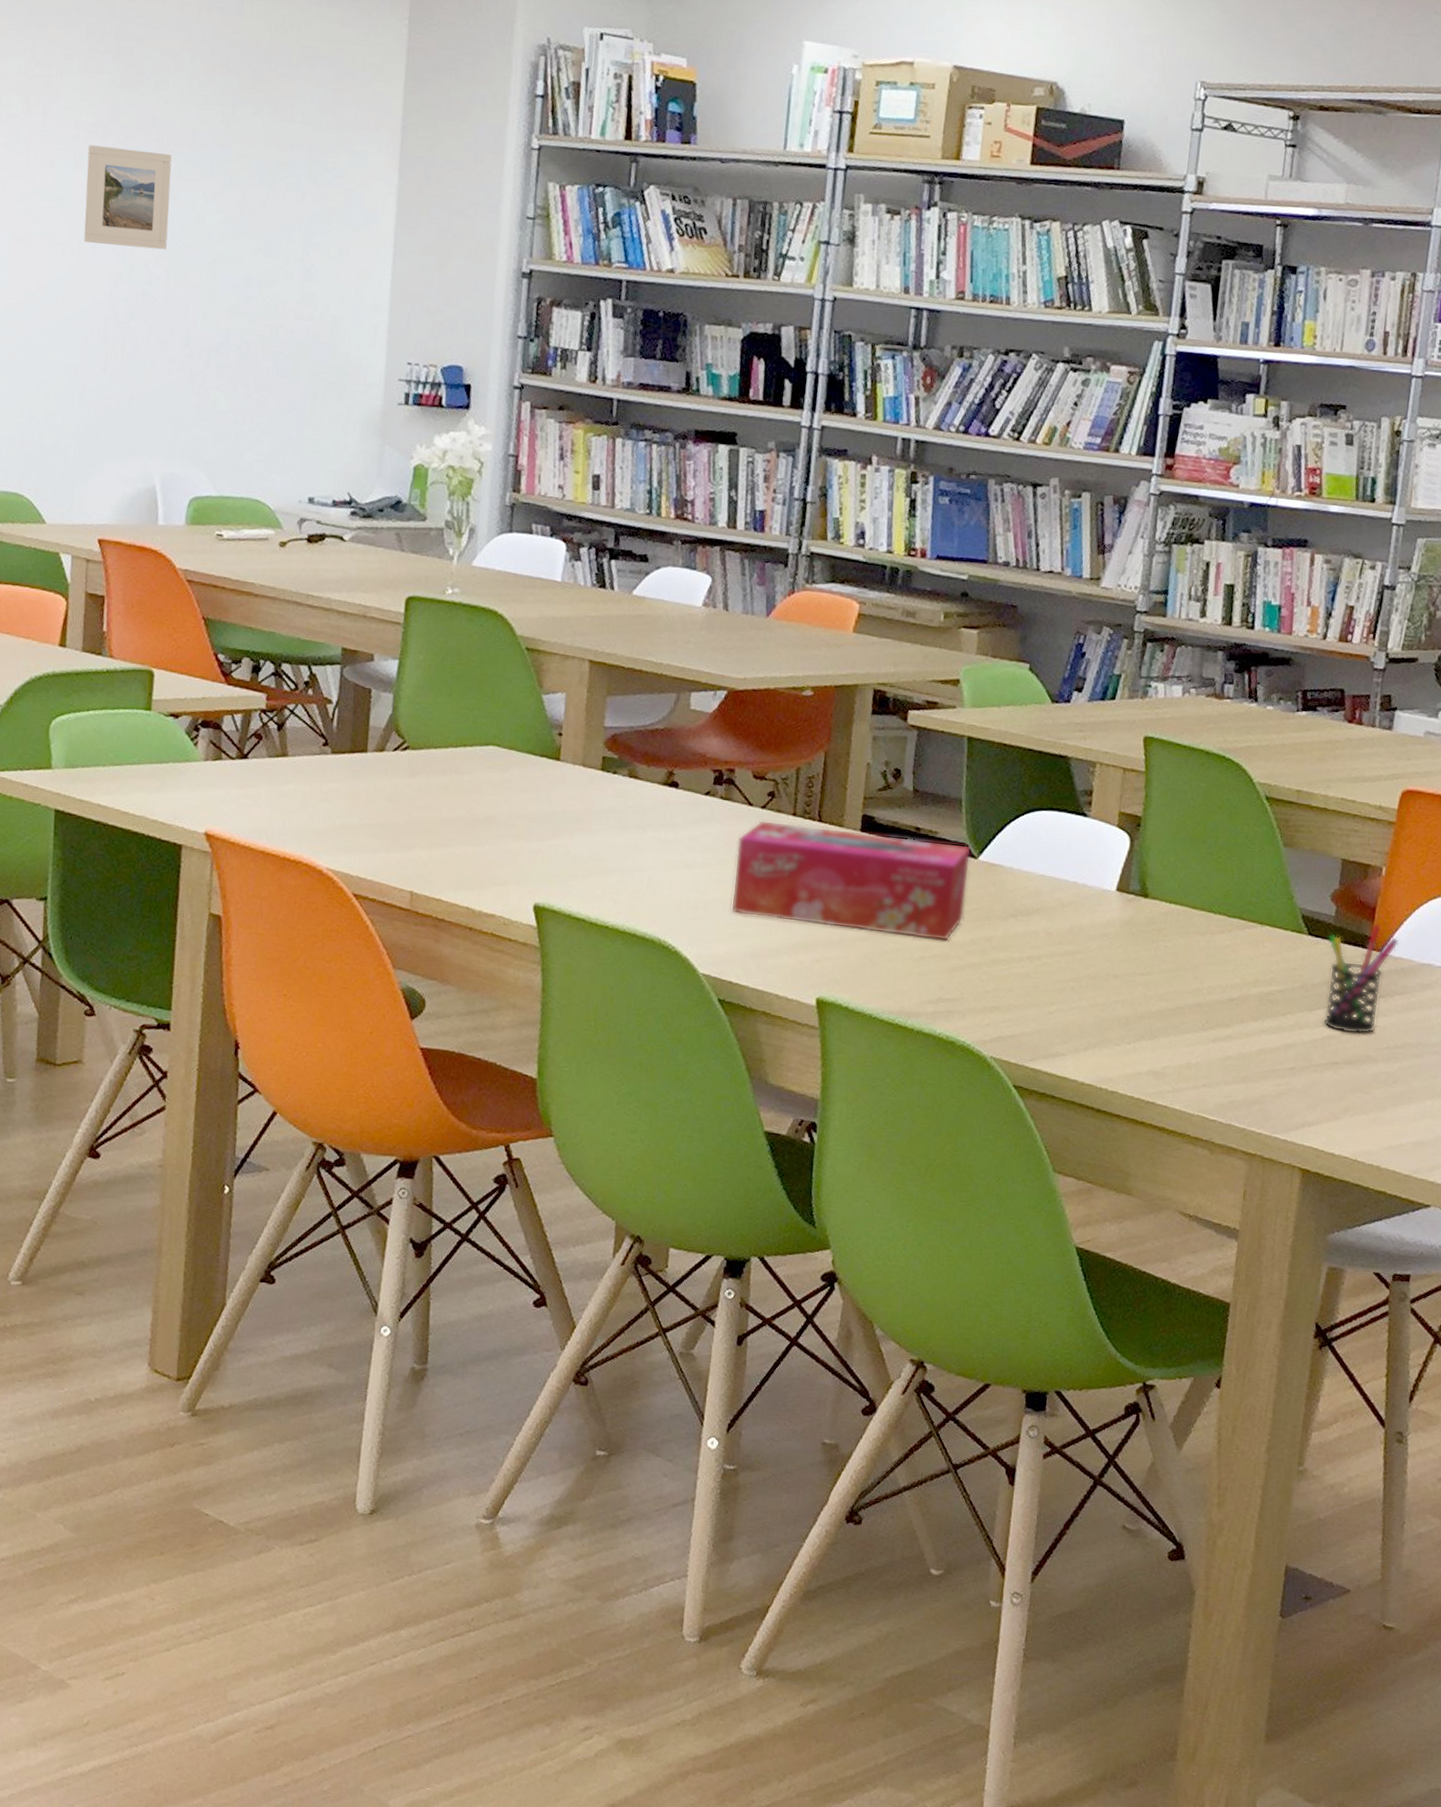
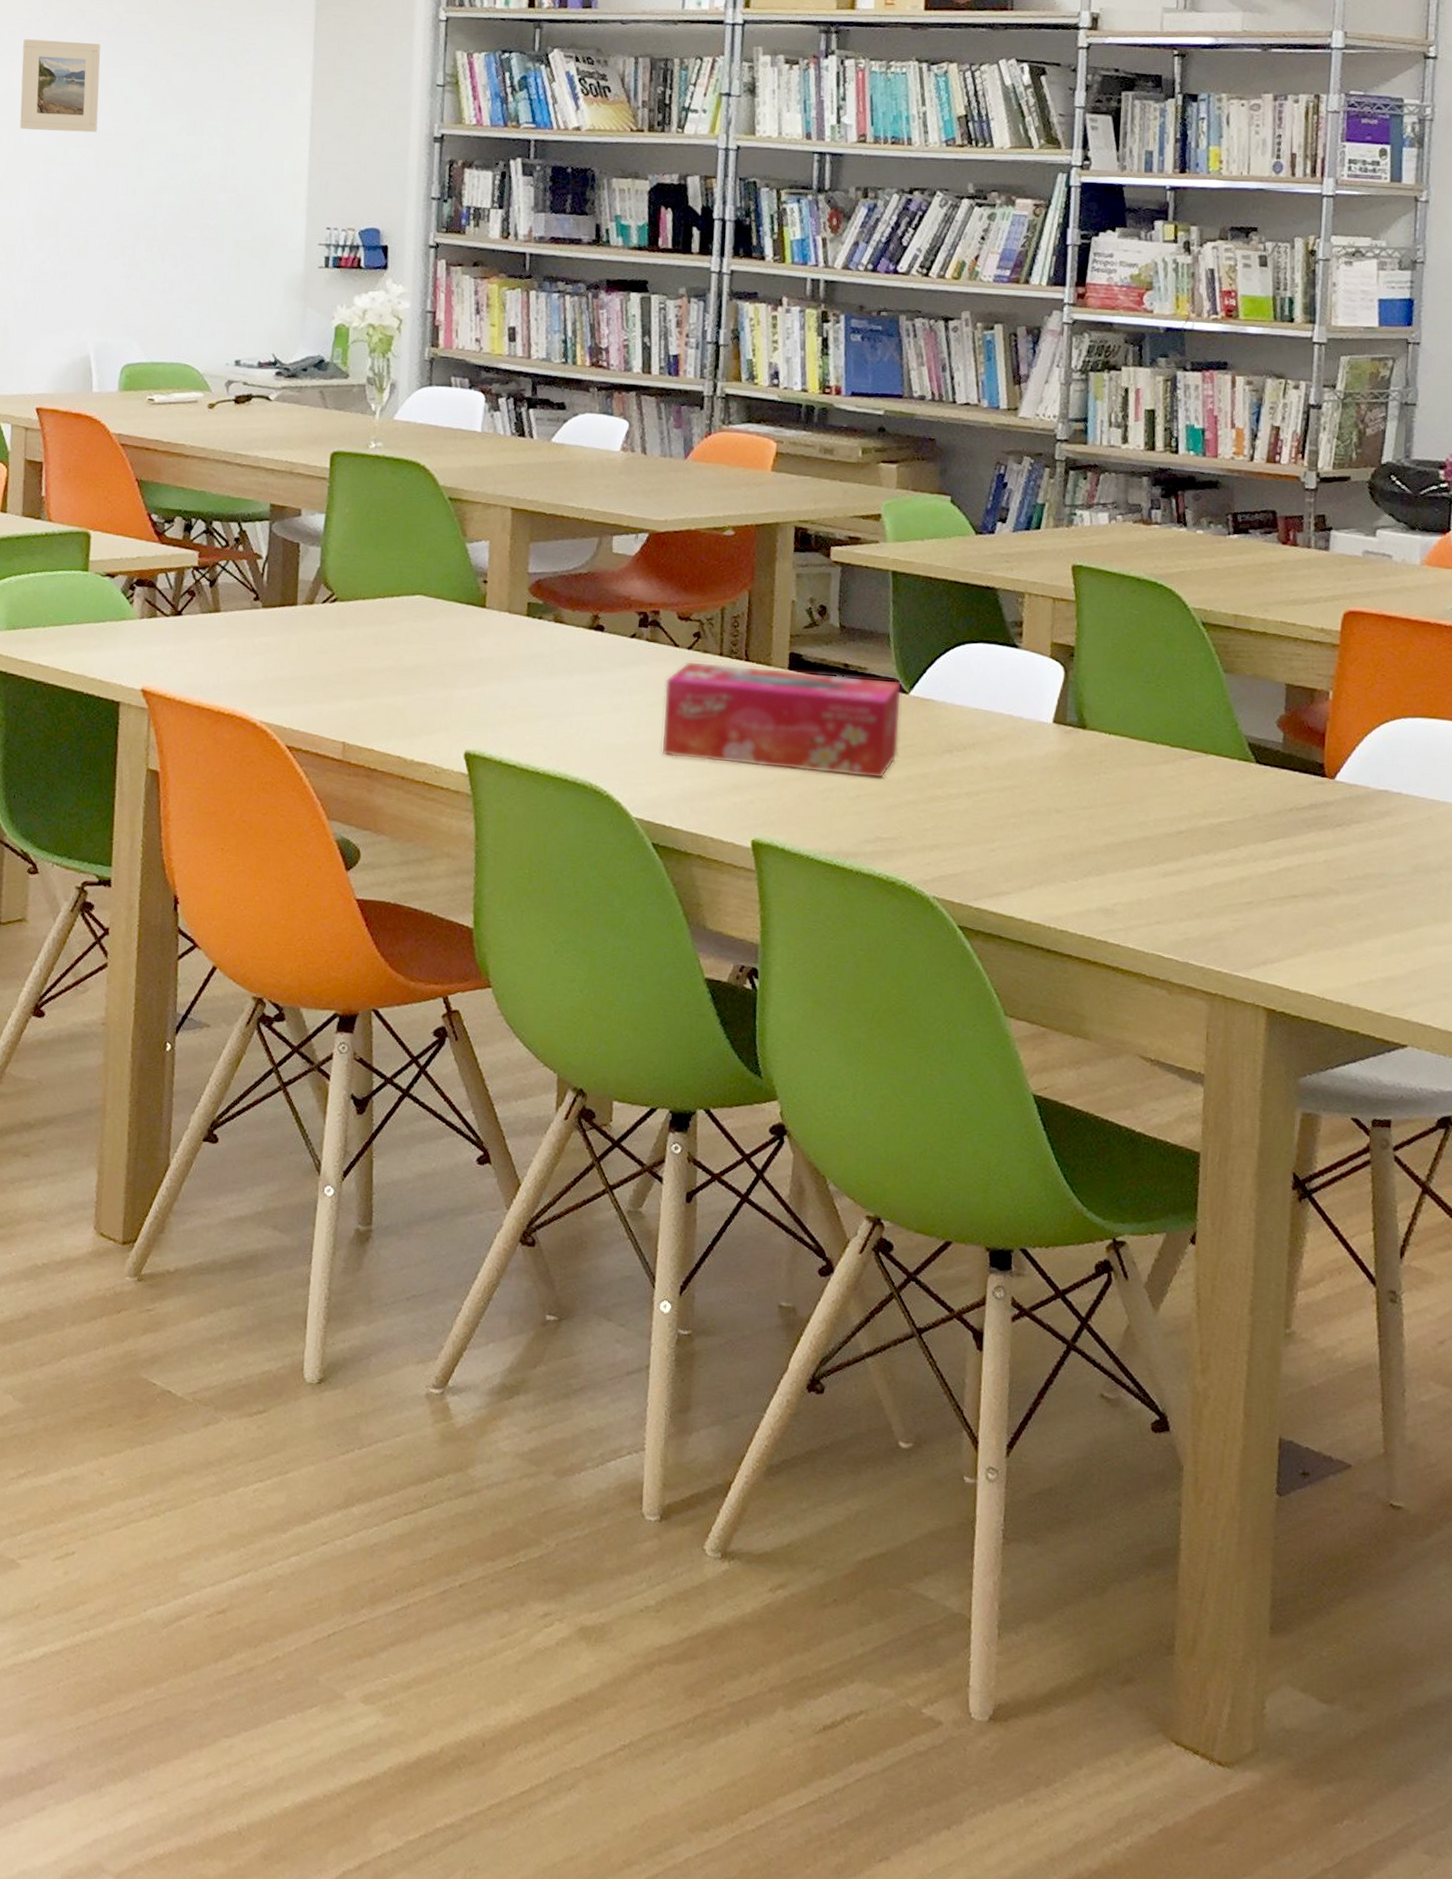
pen holder: present [1323,924,1400,1035] -> none [1277,751,1353,866]

